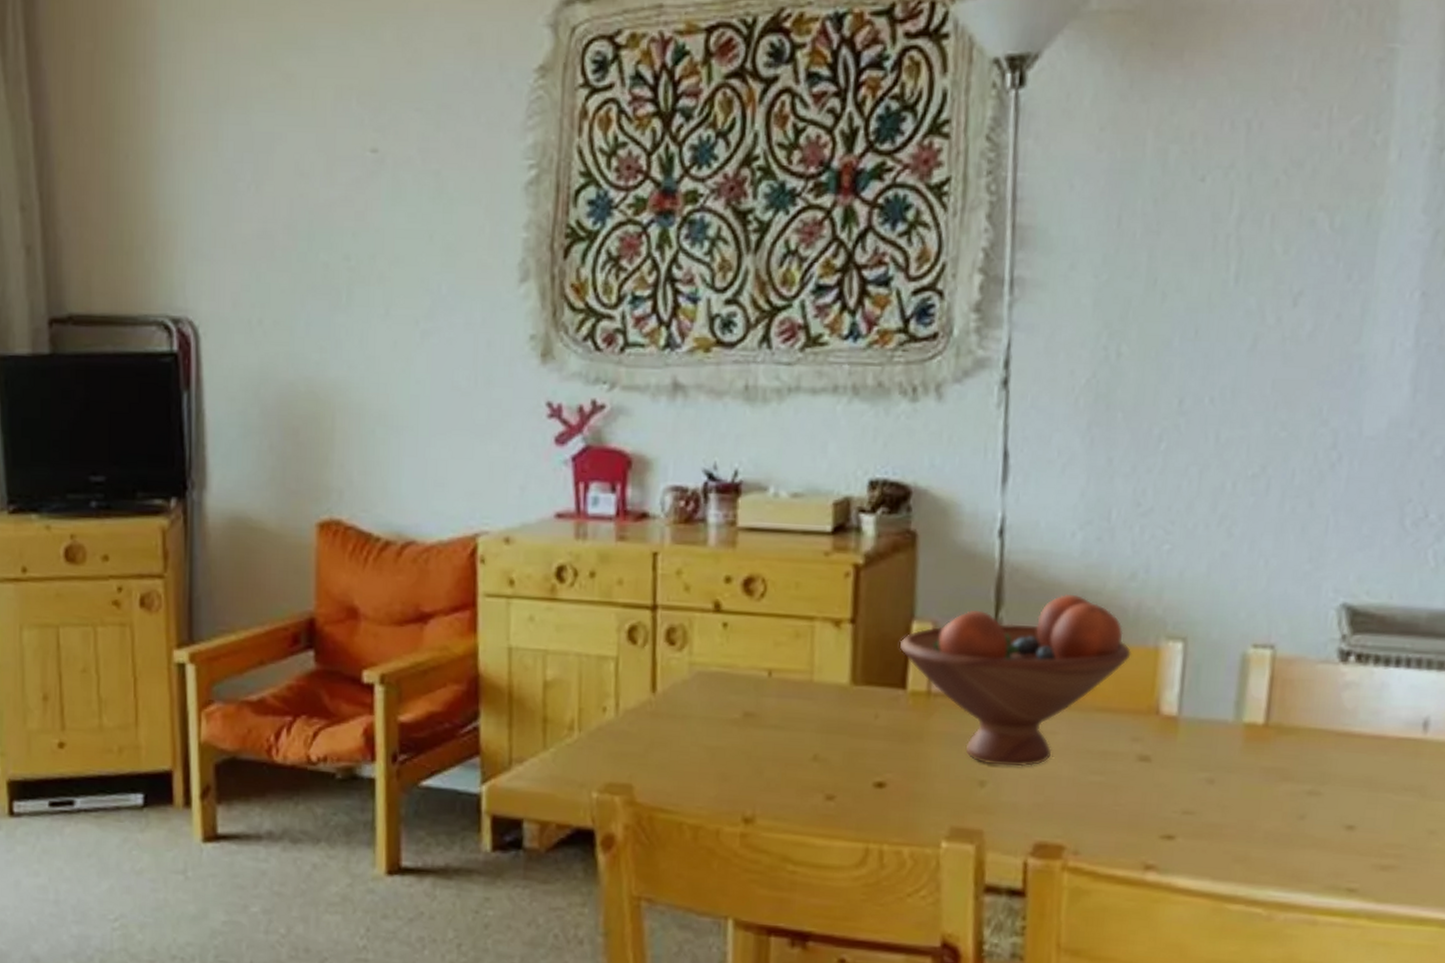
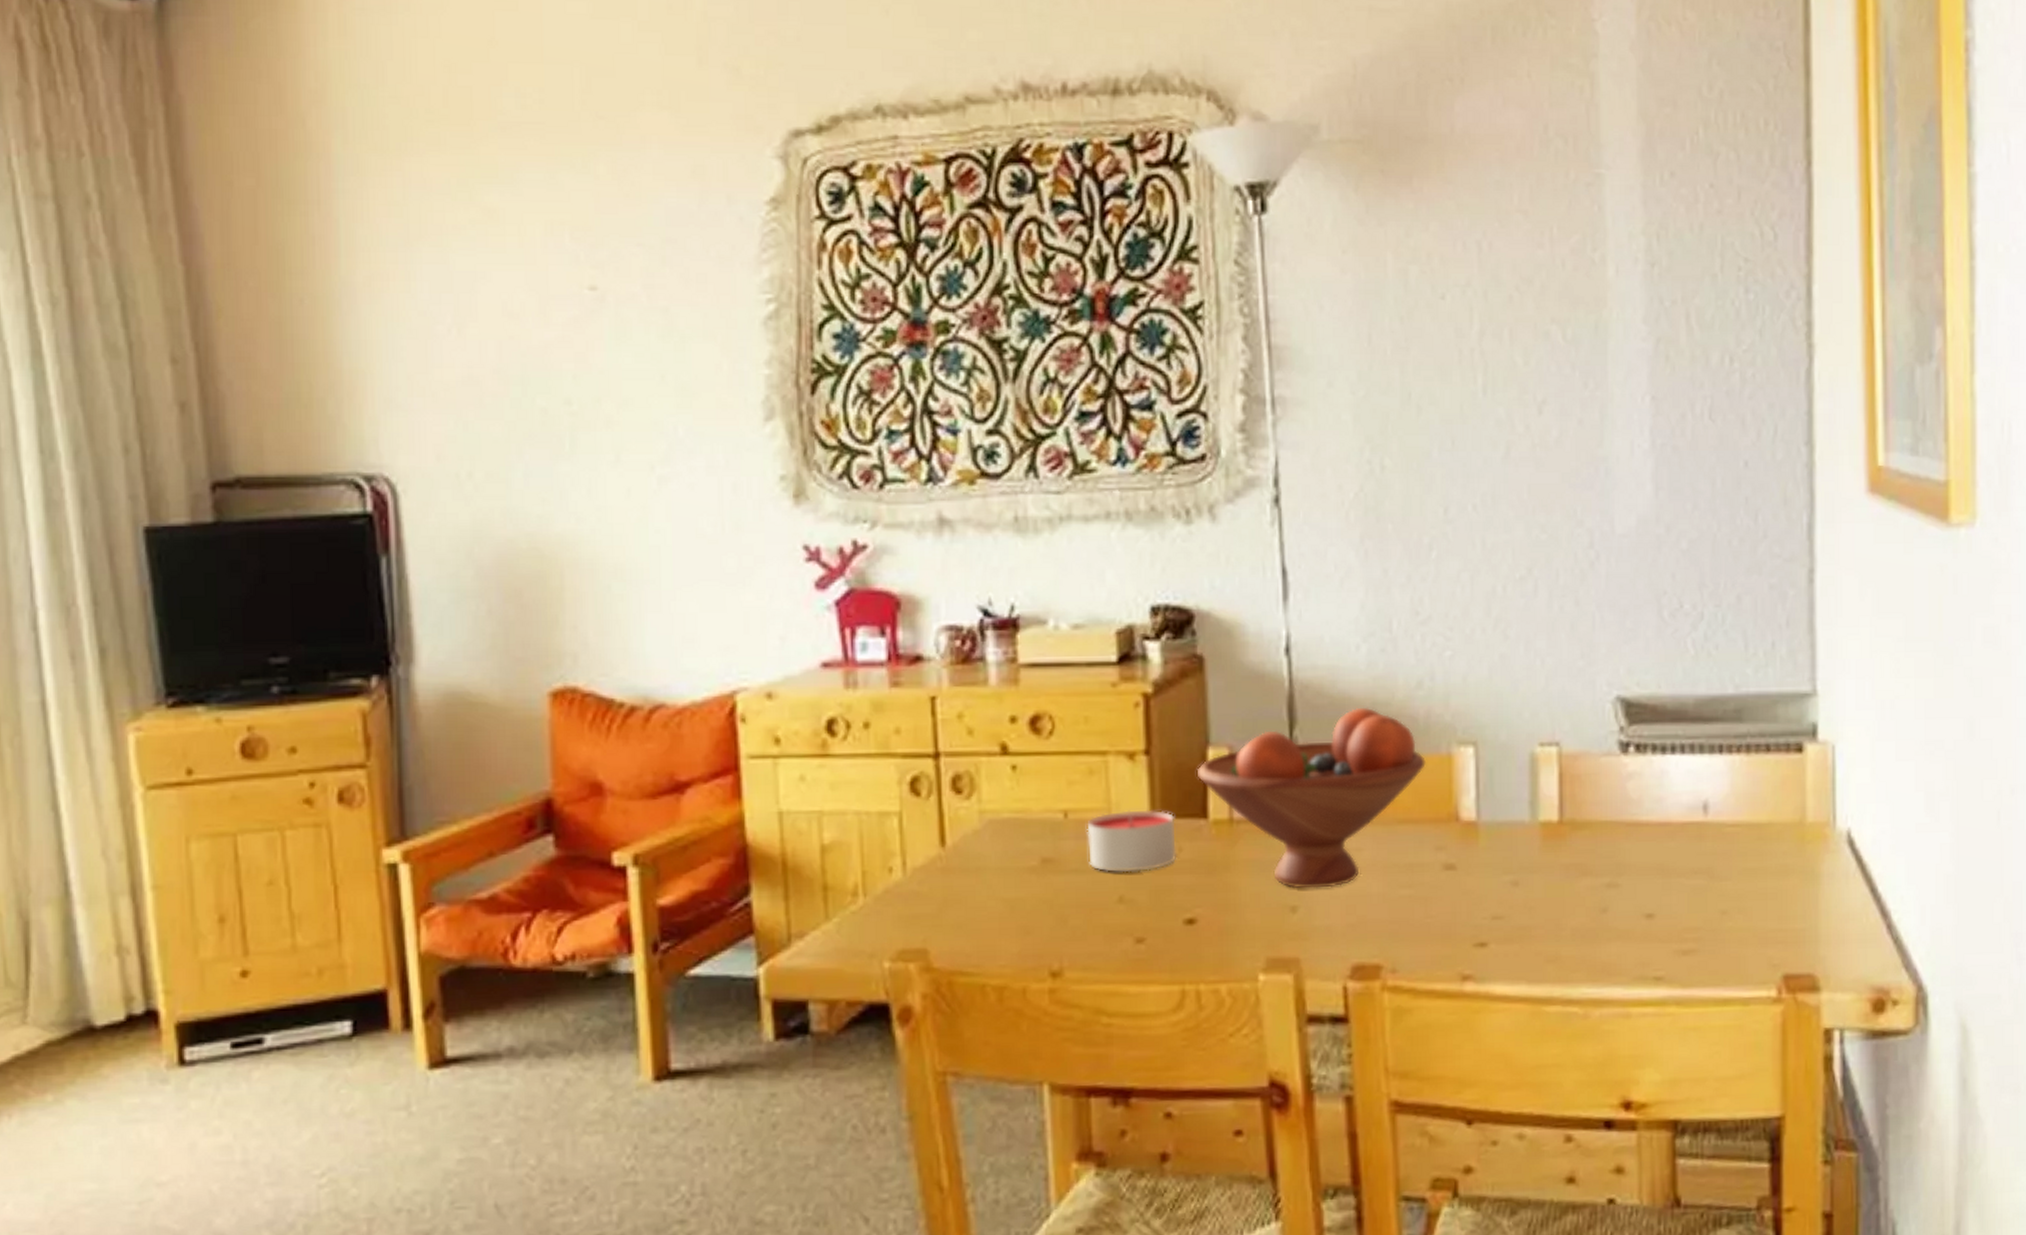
candle: none [788,674,873,734] -> present [1087,809,1177,872]

